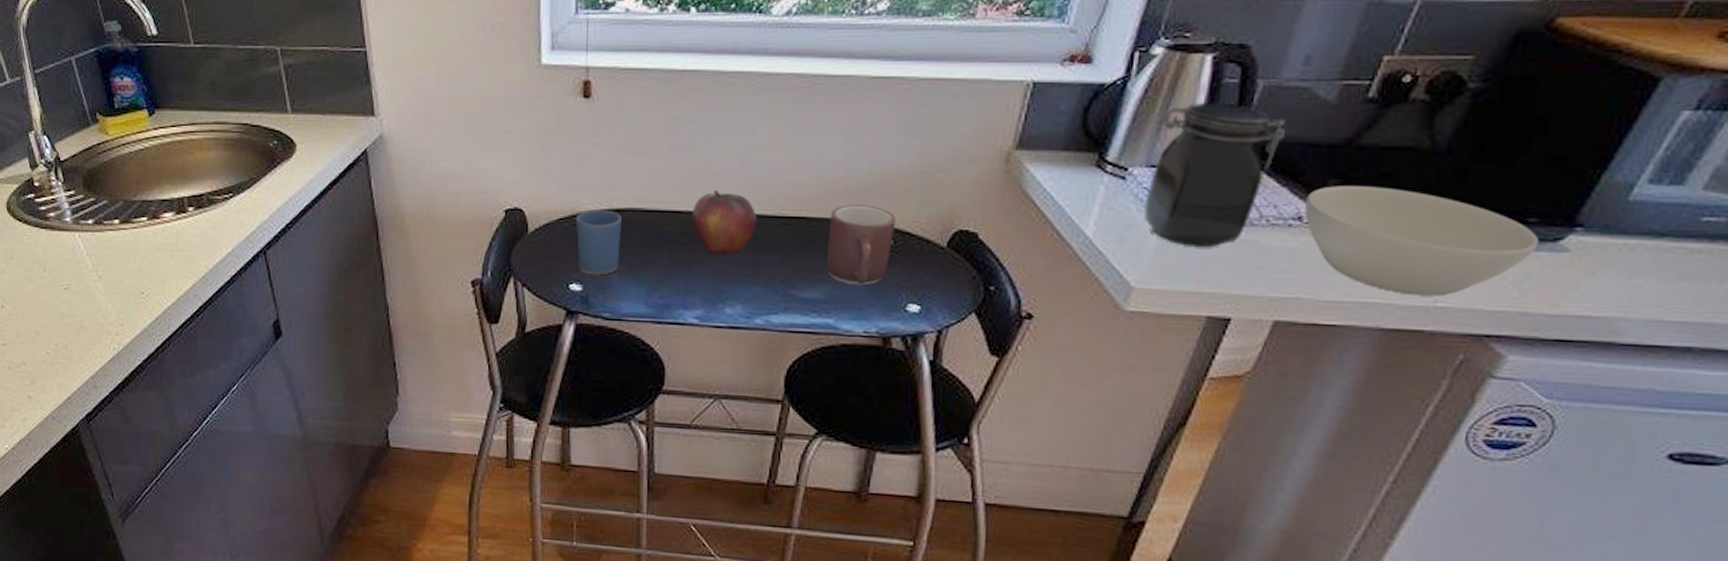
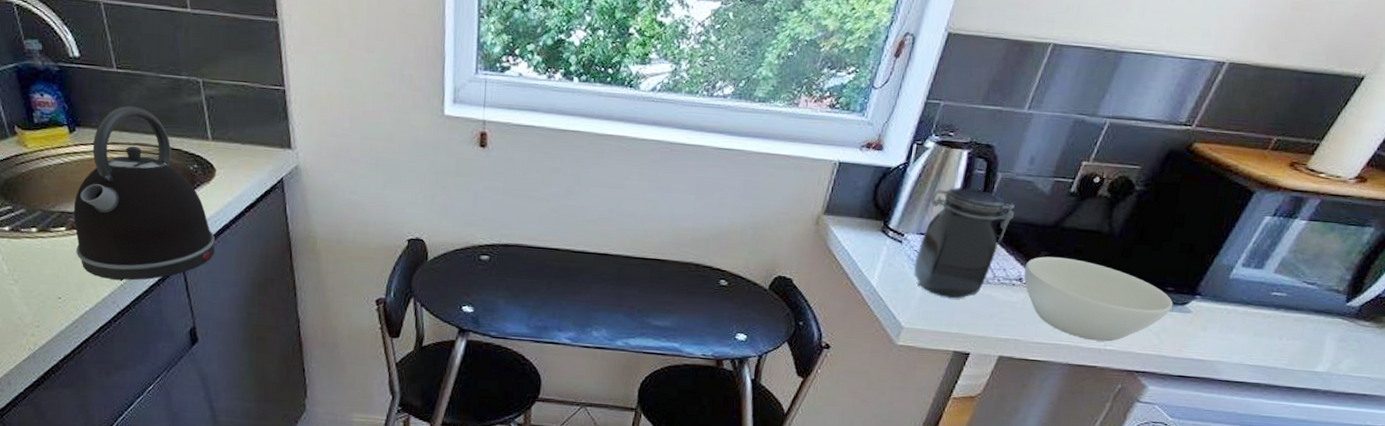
kettle: none [154,82,298,271] -> present [73,105,216,281]
mug: present [576,209,622,275] -> none [469,243,509,300]
fruit: present [691,189,757,256] -> none [568,232,621,288]
mug: present [826,205,896,286] -> none [675,251,731,317]

